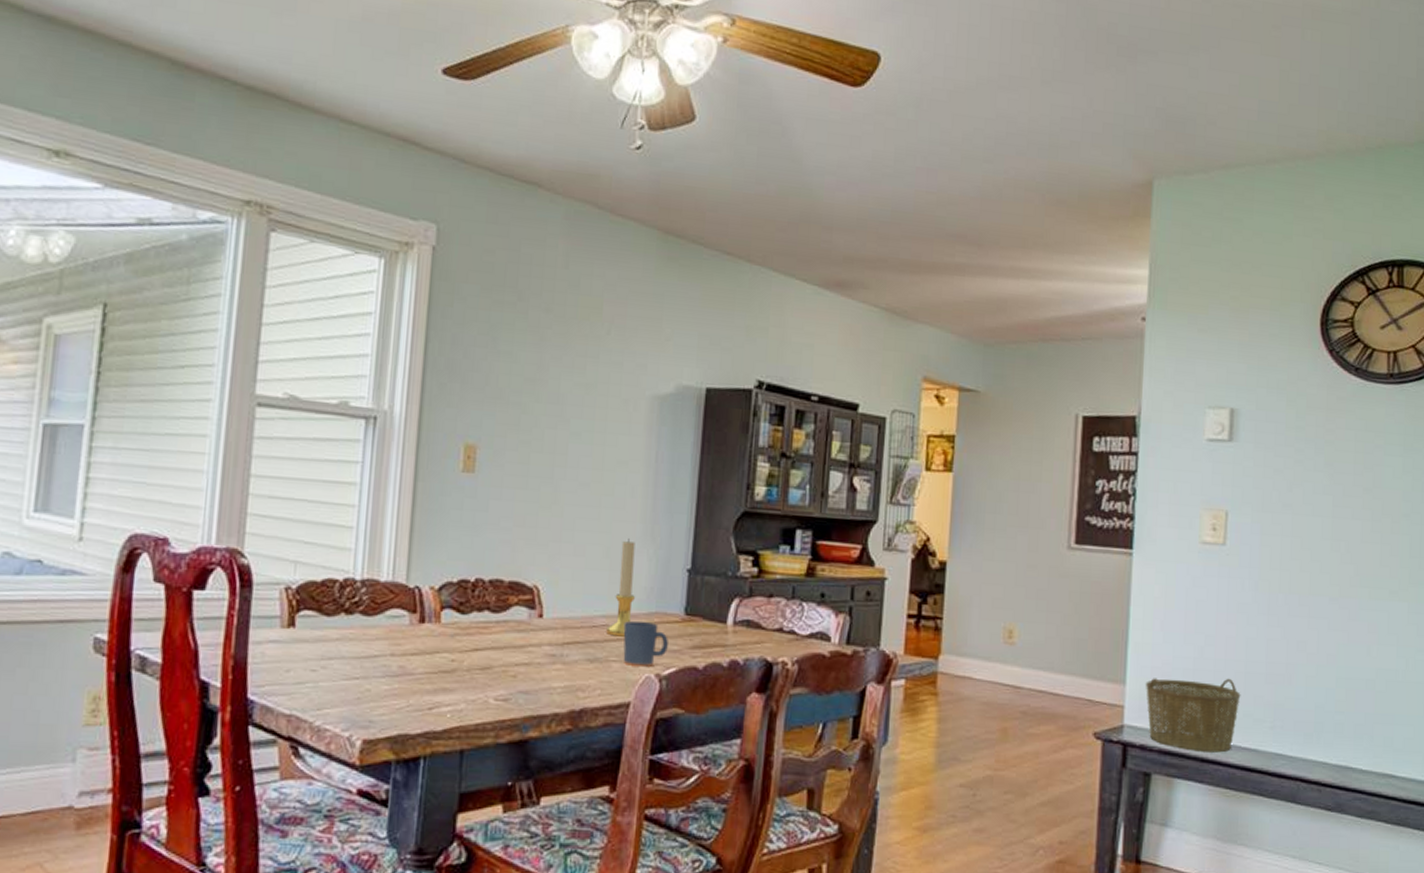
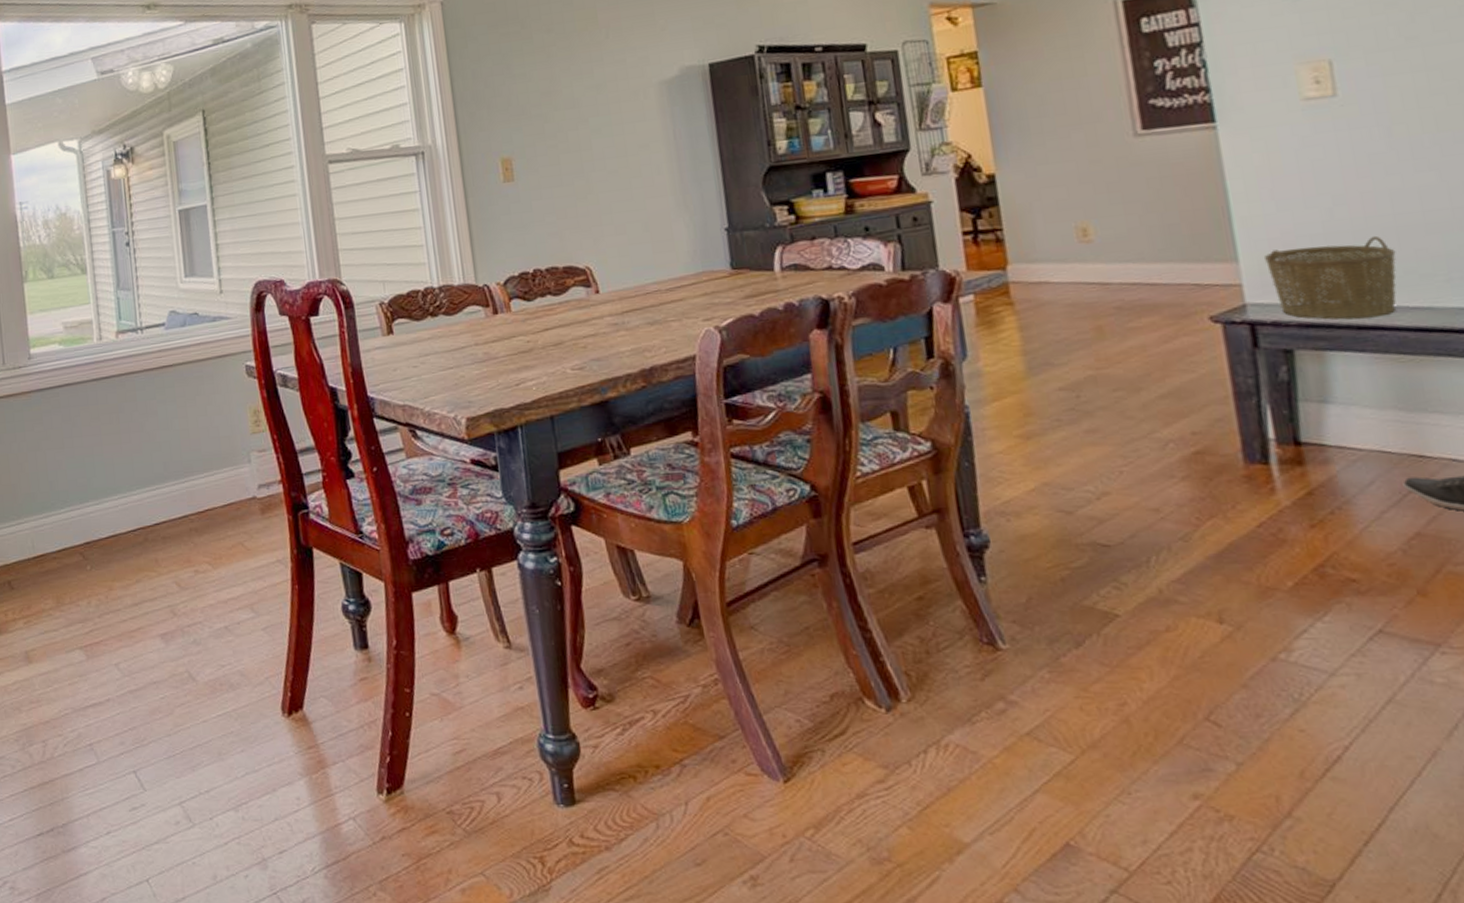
candle holder: present [606,538,635,637] -> none [658,211,681,299]
mug: present [623,620,668,667] -> none [675,281,722,323]

